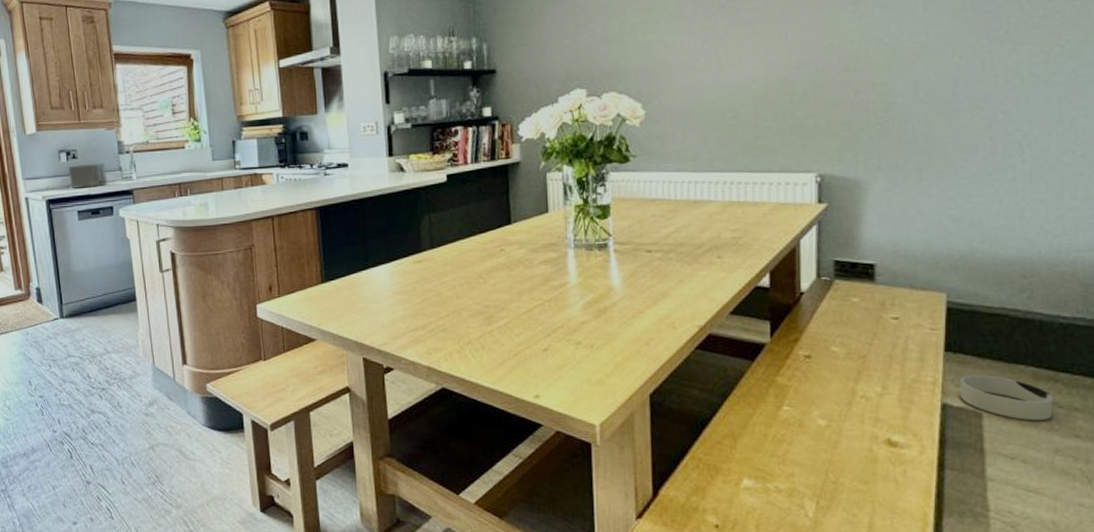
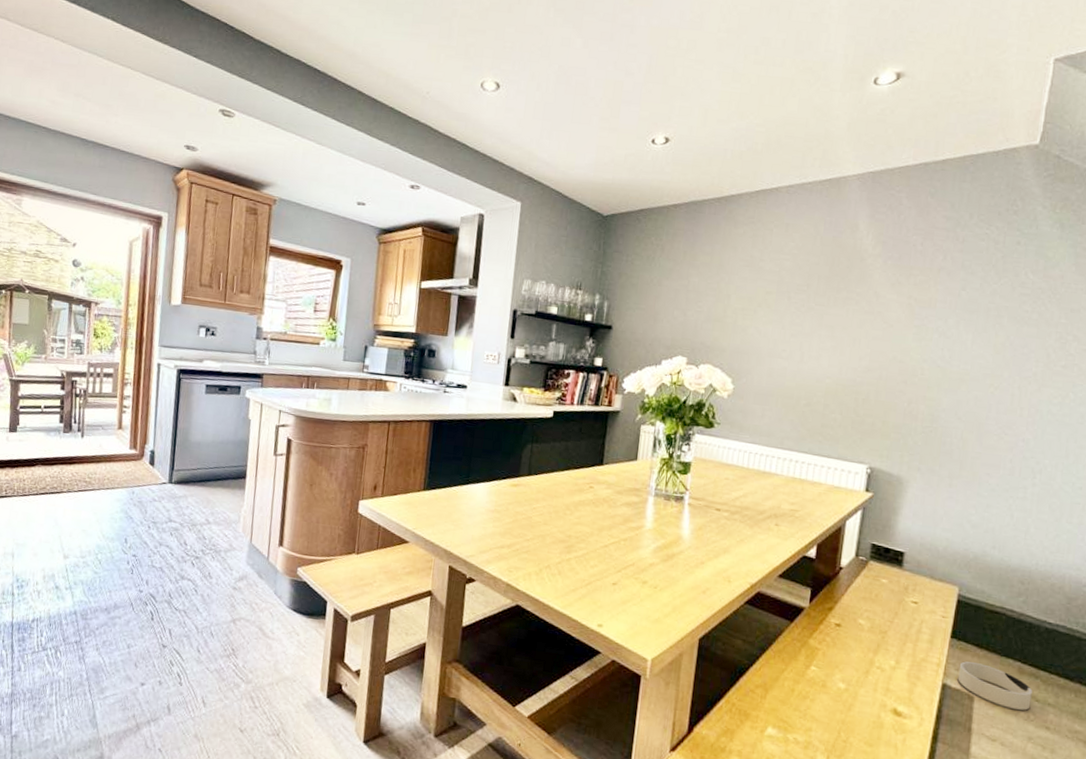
toaster: present [68,163,107,189] -> none [203,341,241,366]

